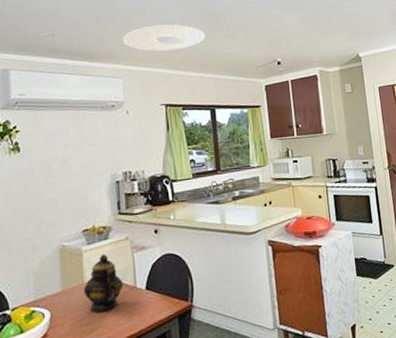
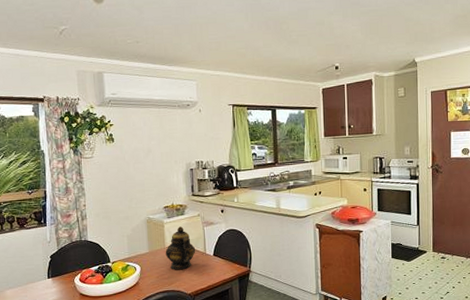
ceiling light: present [123,24,206,52] -> none [197,31,271,57]

